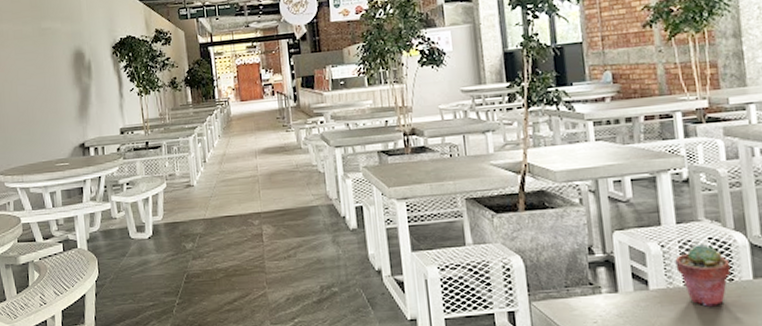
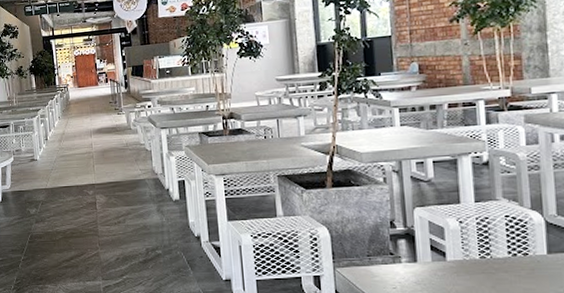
potted succulent: present [675,244,731,307] -> none [472,221,526,278]

